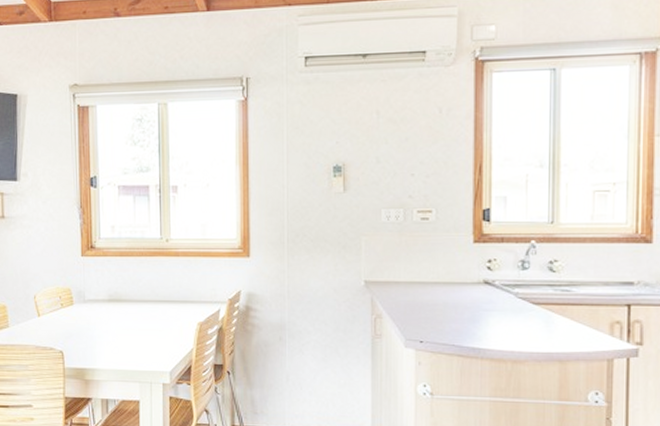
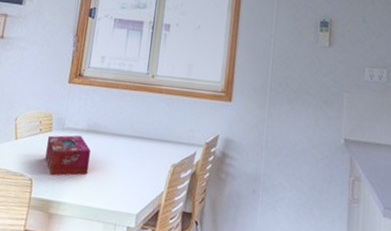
tissue box: none [71,305,117,346] -> present [45,135,91,176]

